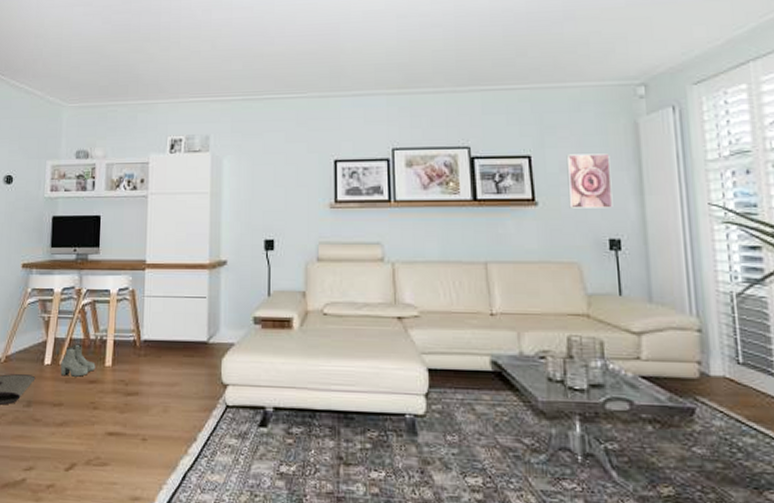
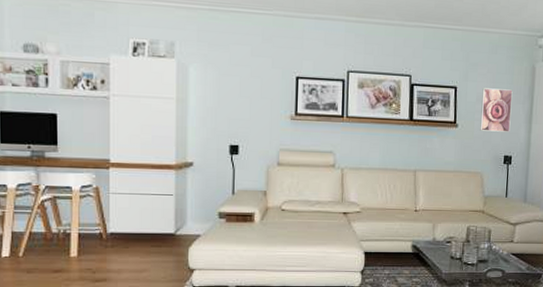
boots: present [60,344,96,377] -> none [21,237,60,267]

